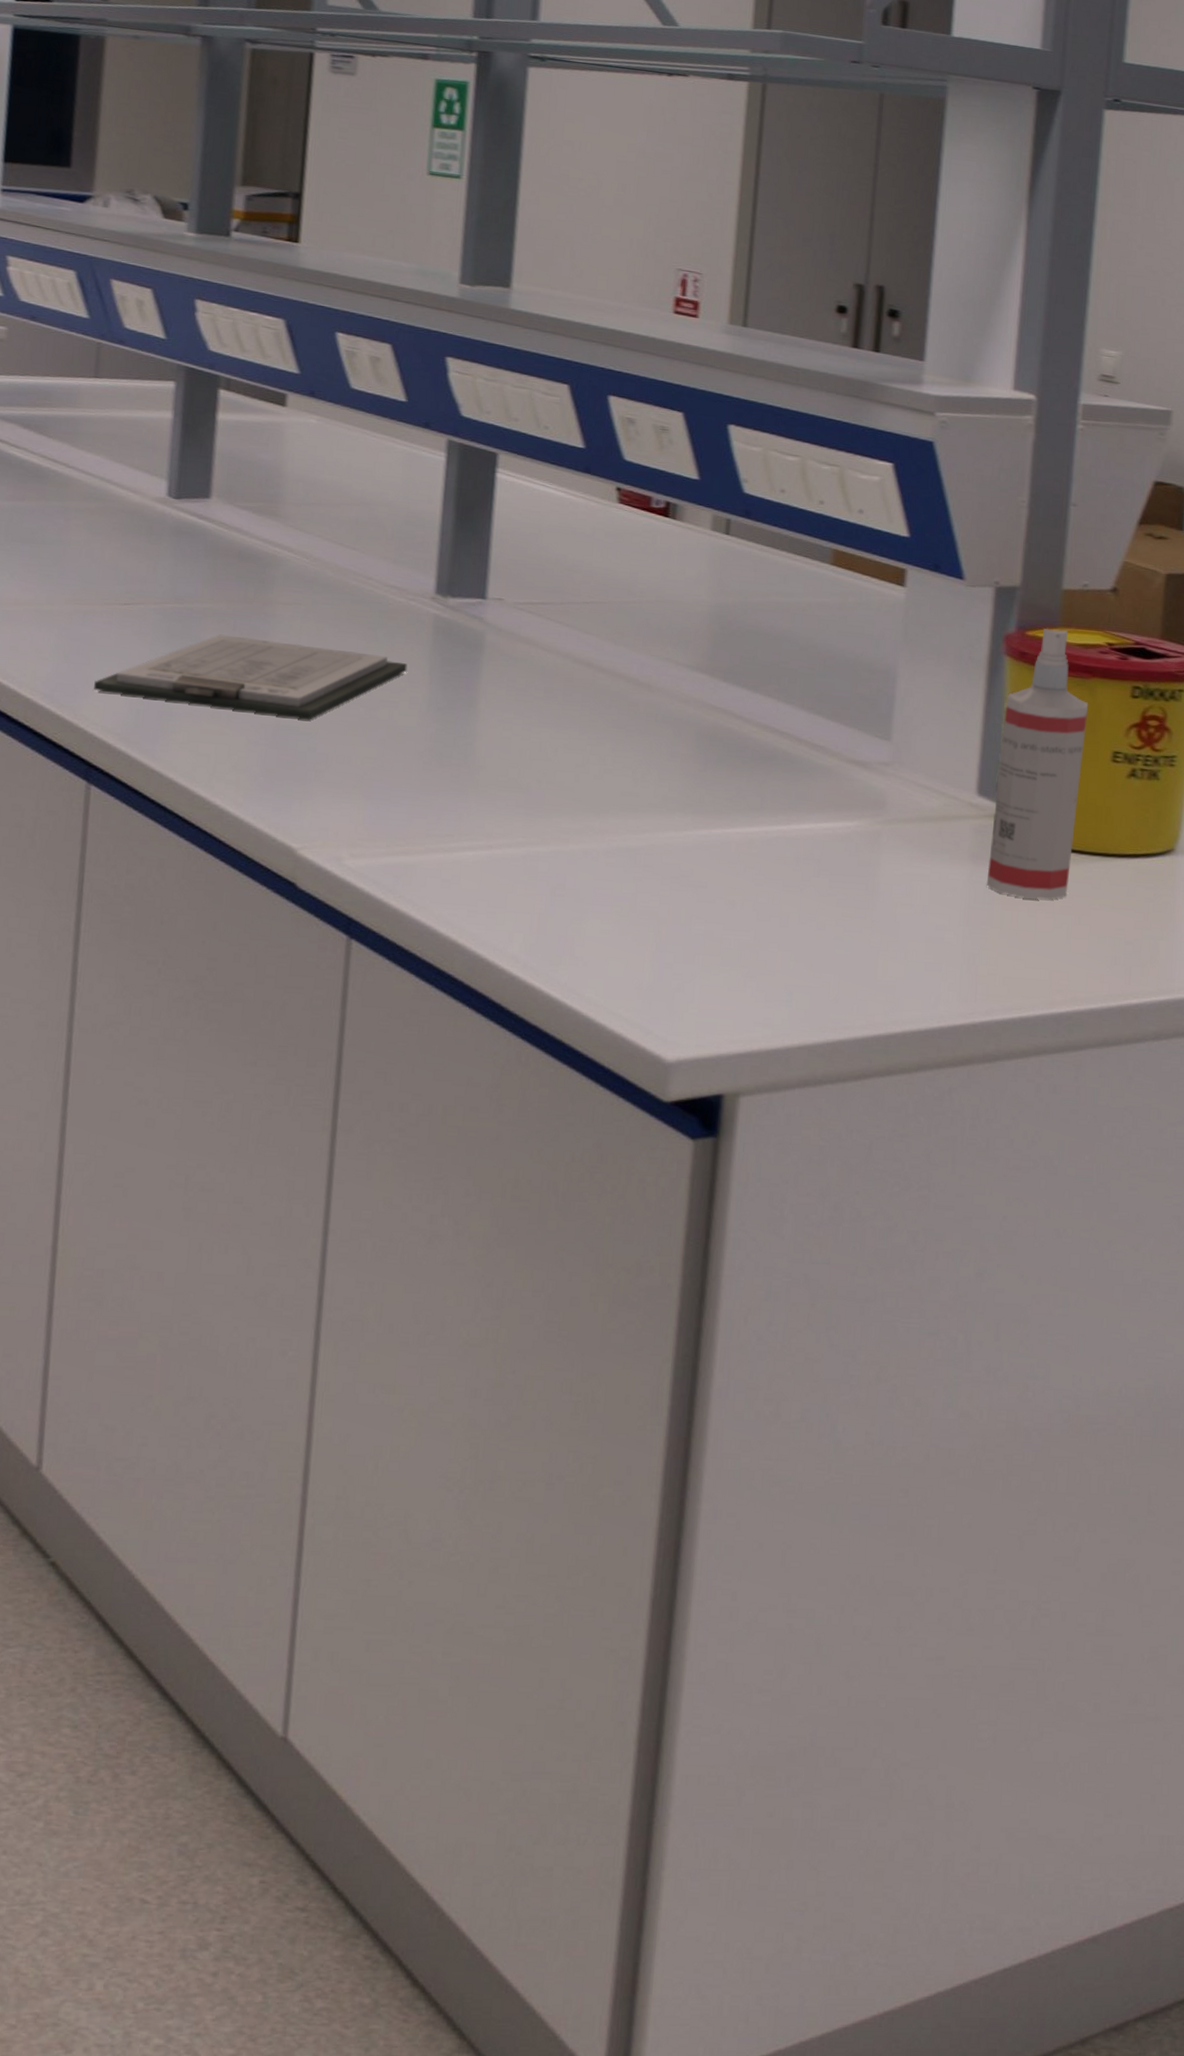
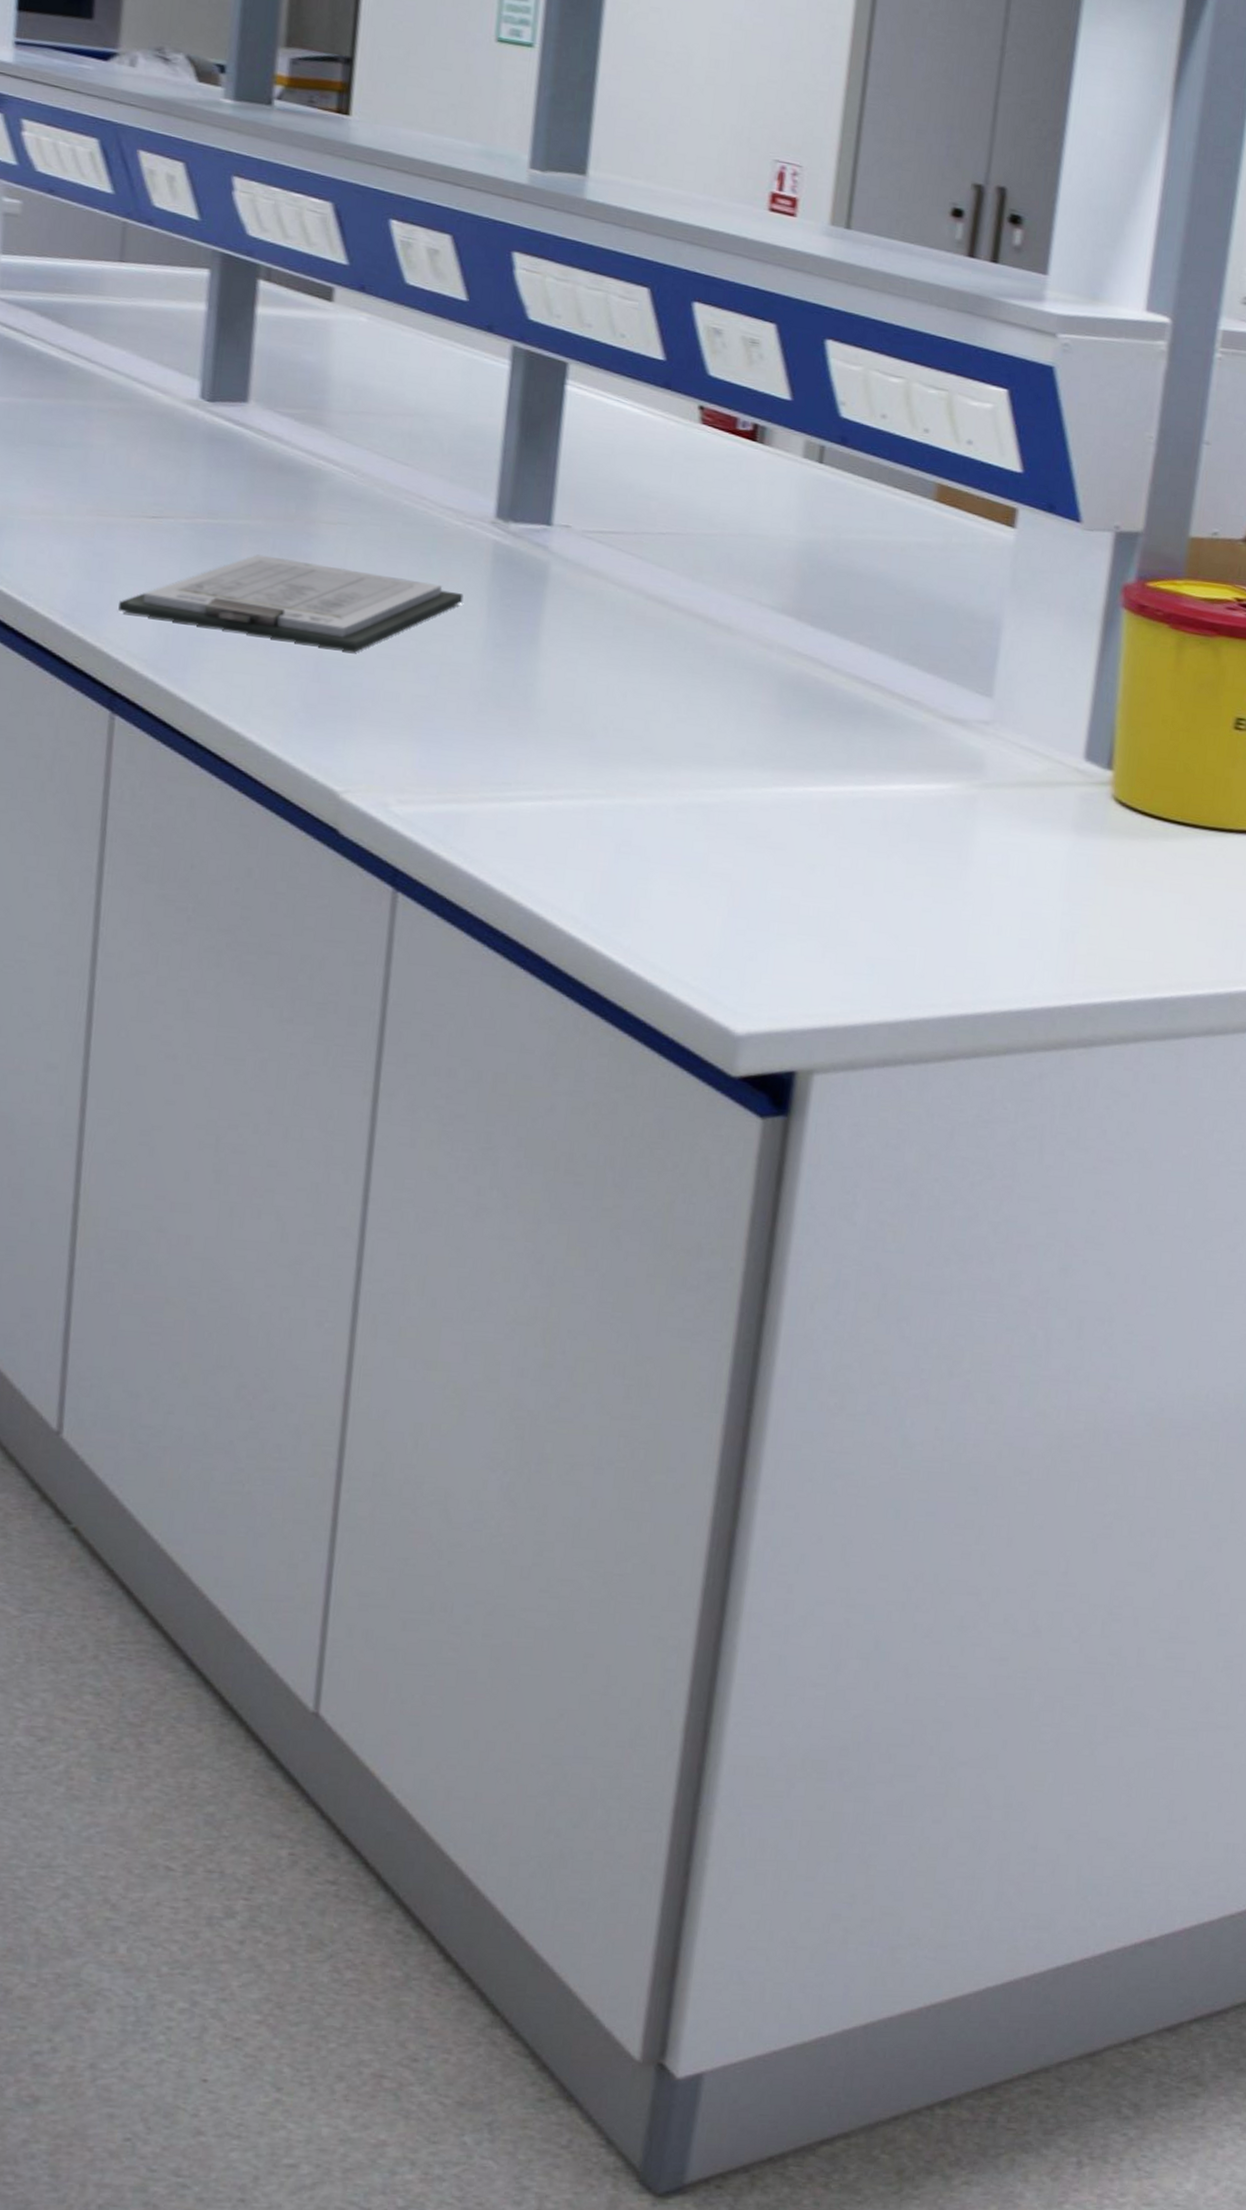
spray bottle: present [986,629,1089,900] -> none [1090,580,1212,876]

